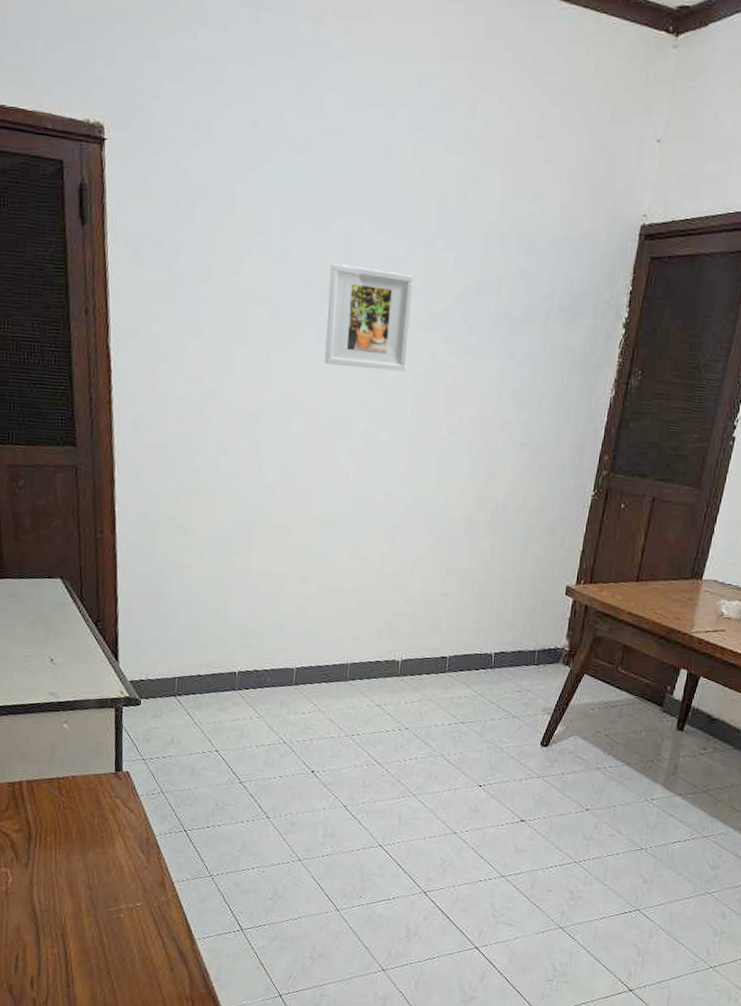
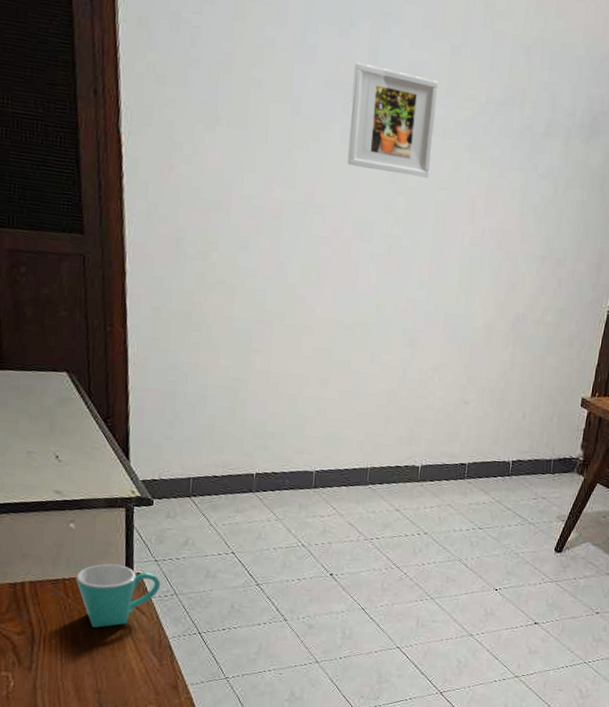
mug: none [69,763,148,825] -> present [76,564,161,628]

